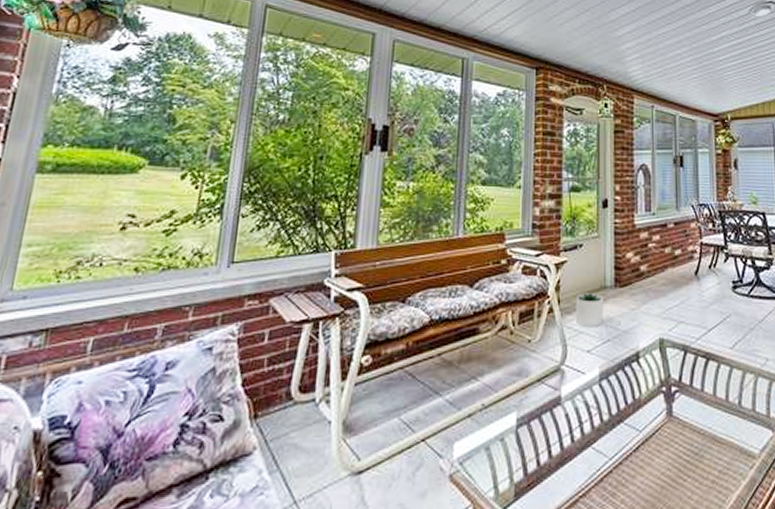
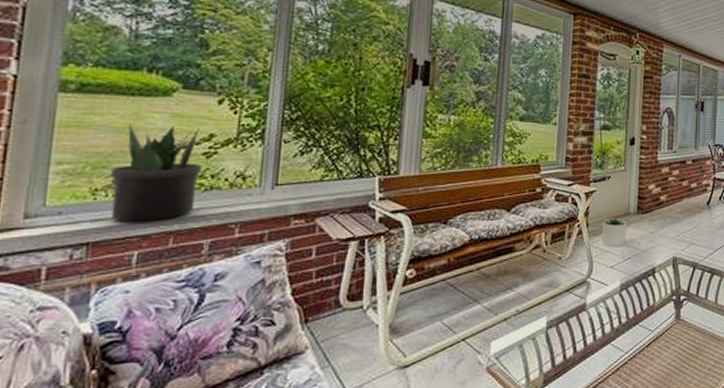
planter: none [71,202,162,307] -> present [110,123,202,223]

